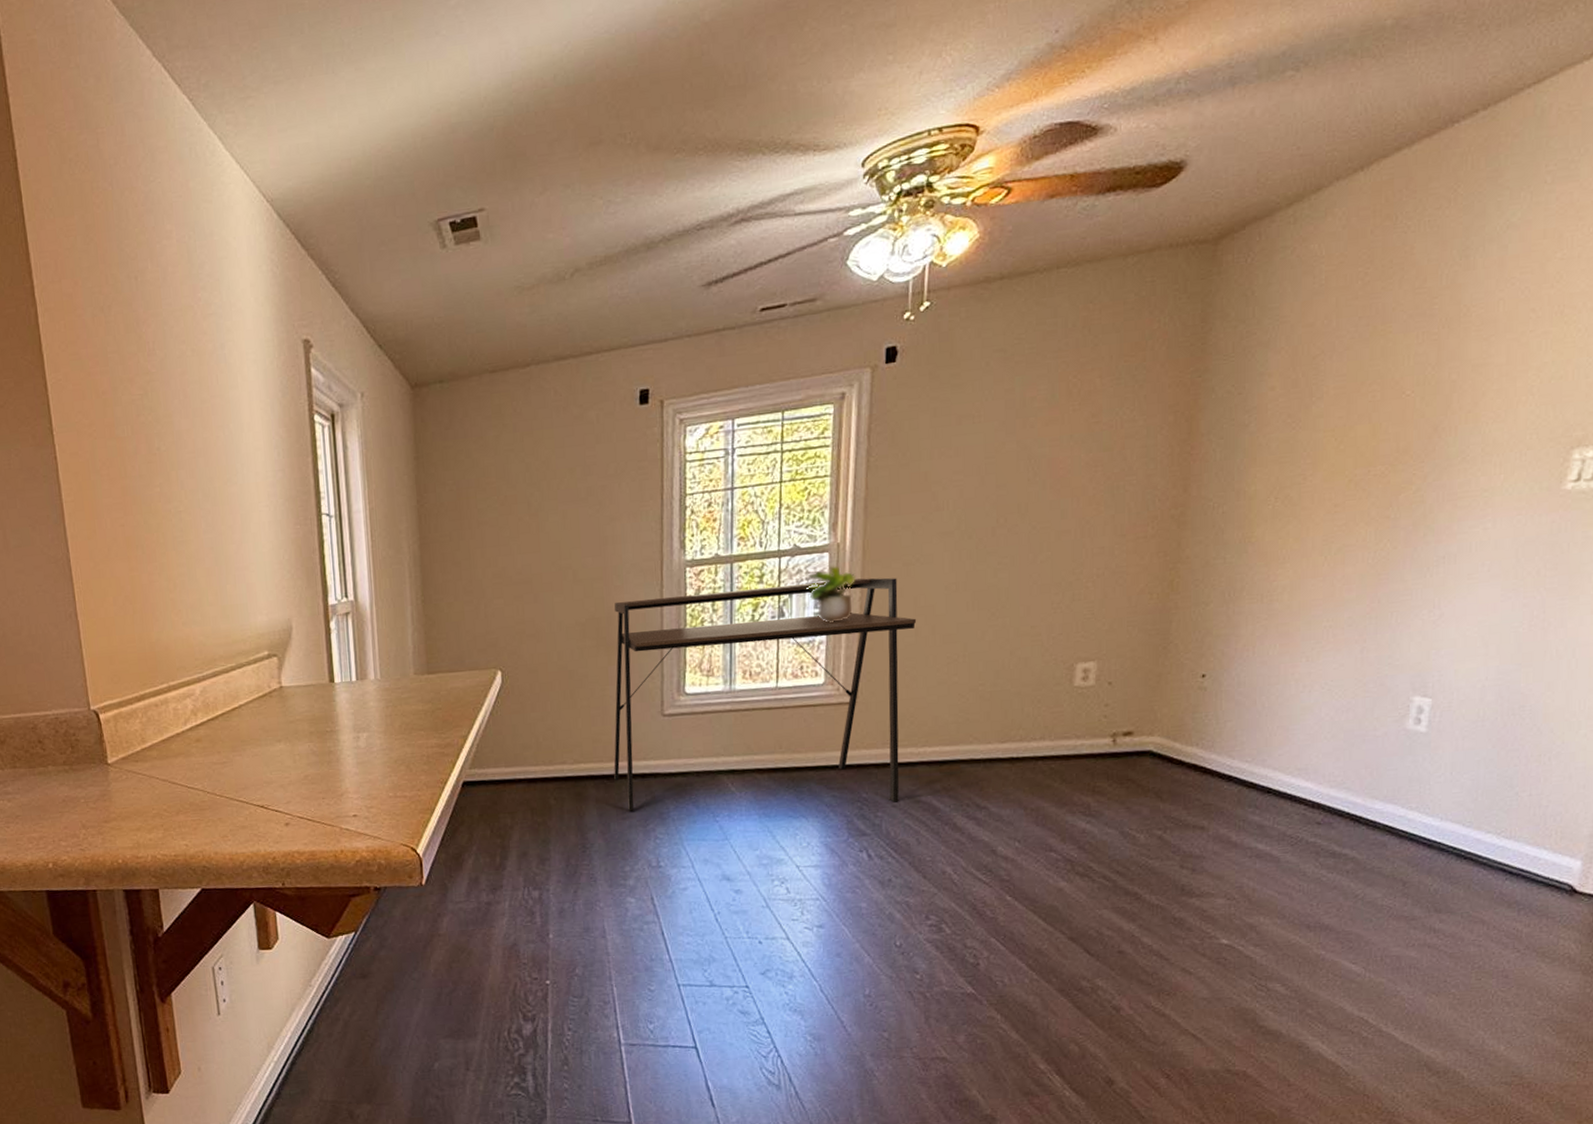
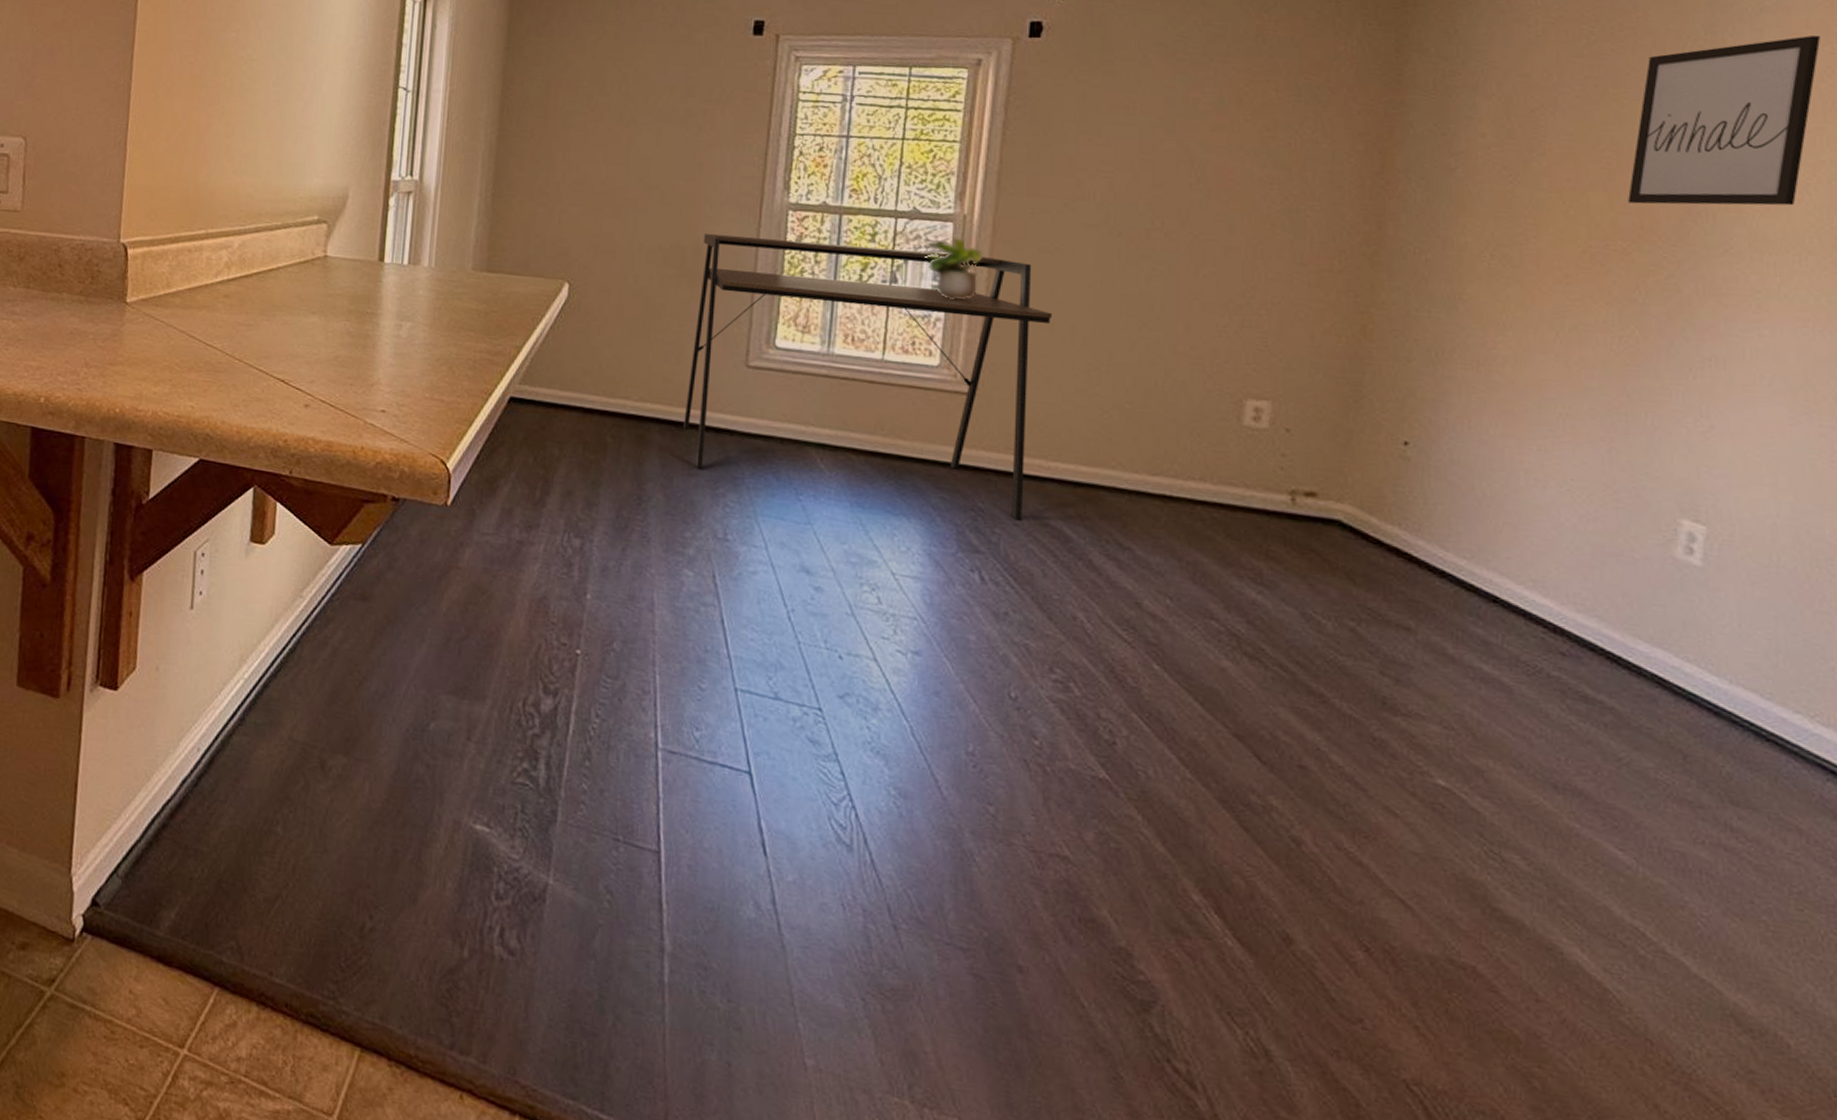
wall art: none [1388,244,1555,430] -> present [1628,35,1821,206]

